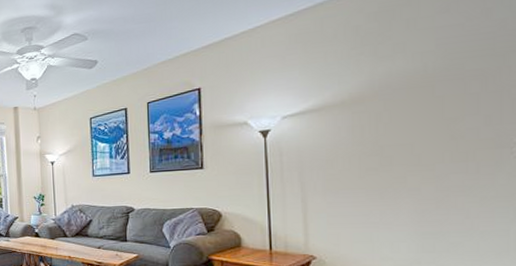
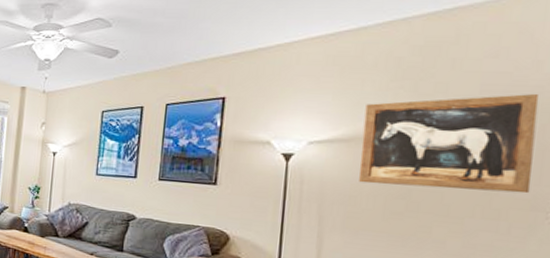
wall art: none [331,39,494,147] -> present [359,93,540,194]

